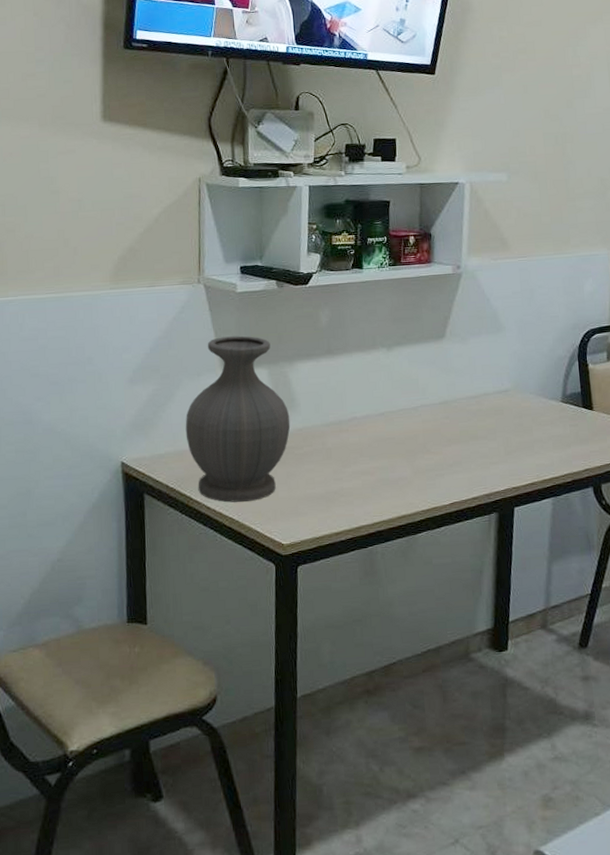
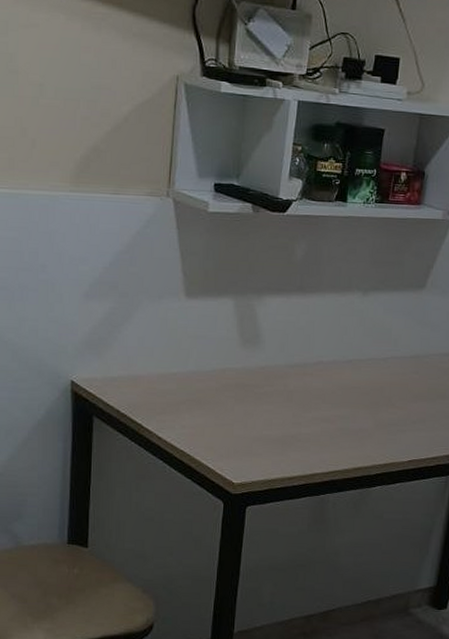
vase: present [185,335,291,503] -> none [141,259,253,436]

